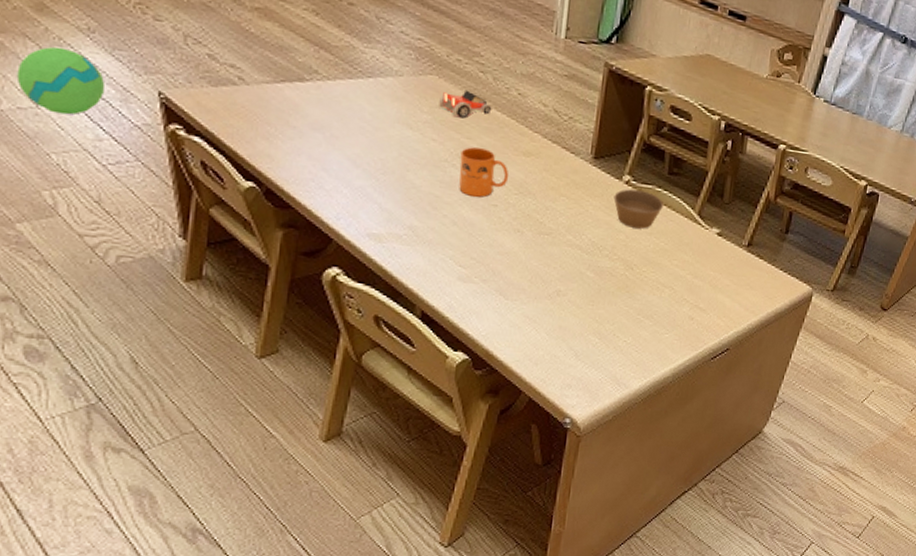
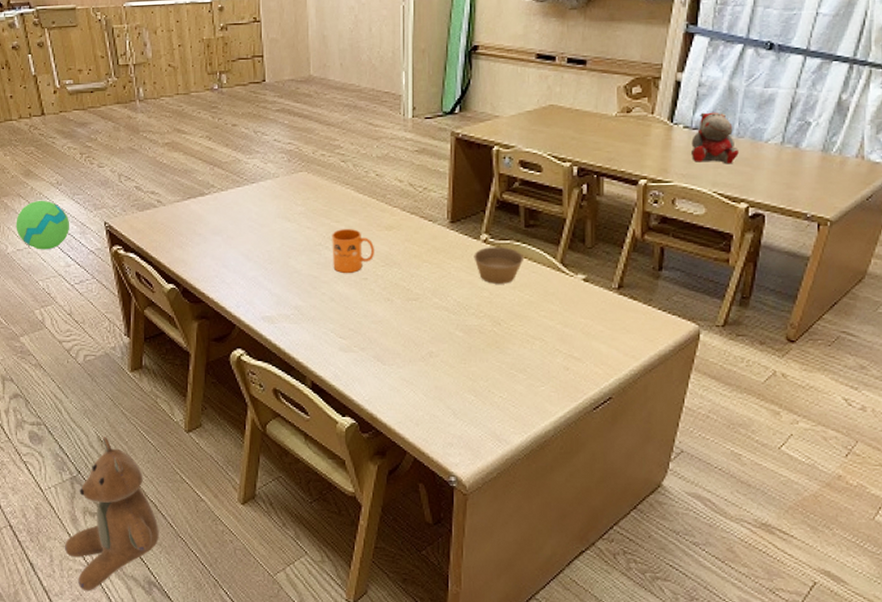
teddy bear: none [71,358,212,542] -> present [64,437,159,591]
toy car: present [439,89,492,118] -> none [310,179,355,205]
toy animal: none [826,90,866,143] -> present [690,112,739,164]

